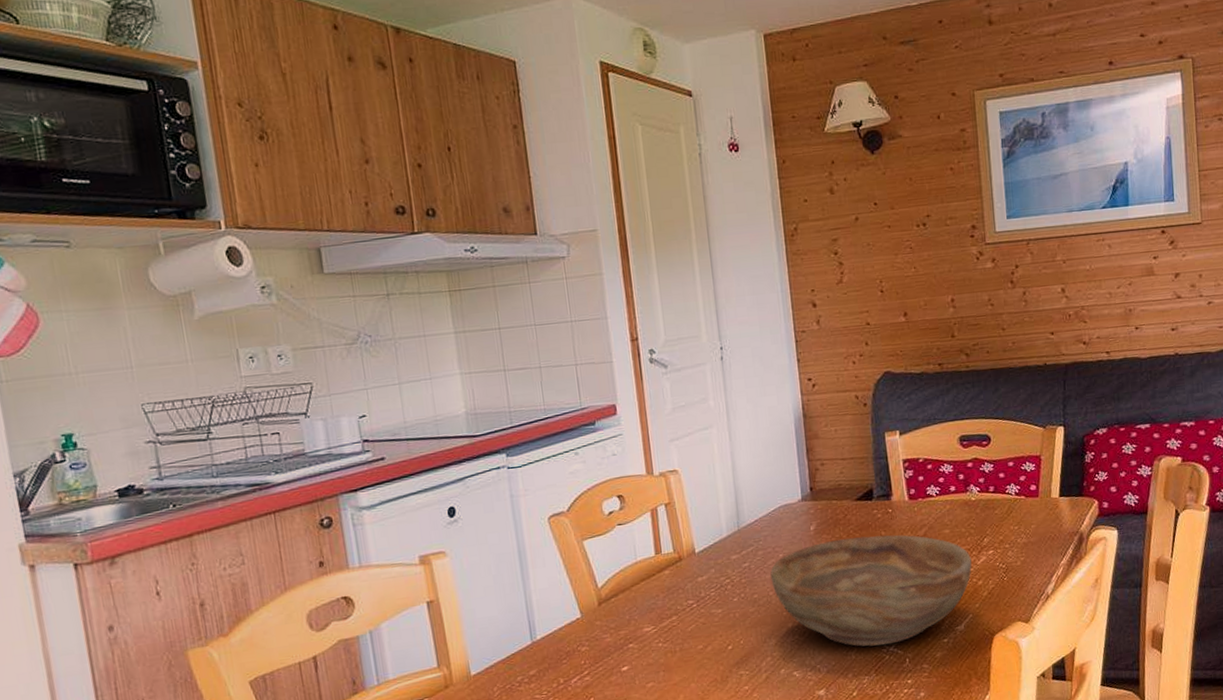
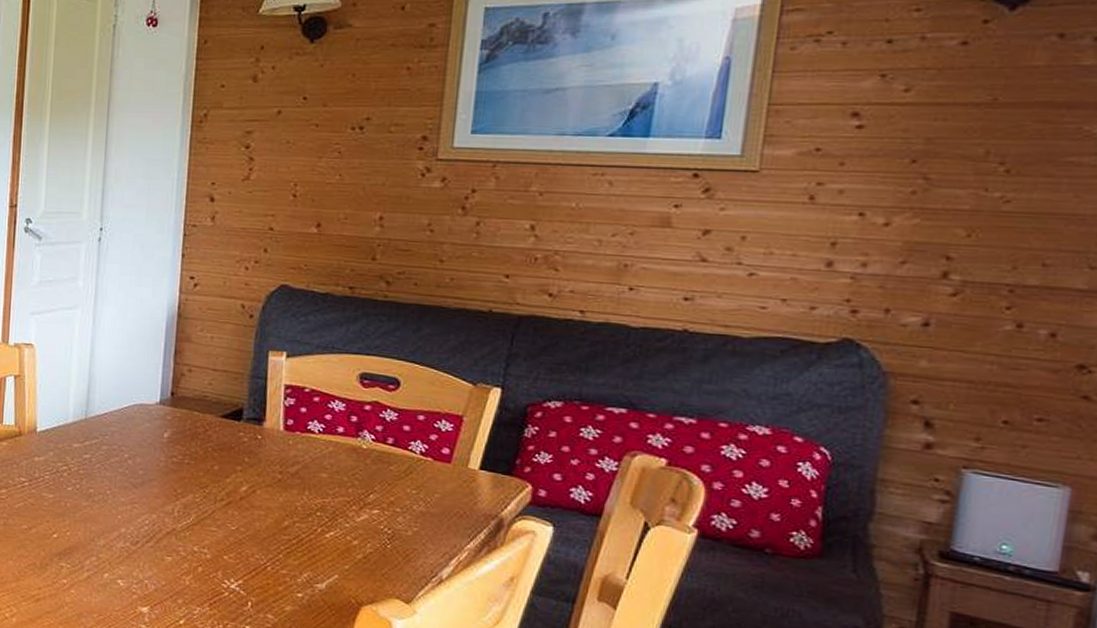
bowl: present [770,535,972,647] -> none [111,453,349,582]

